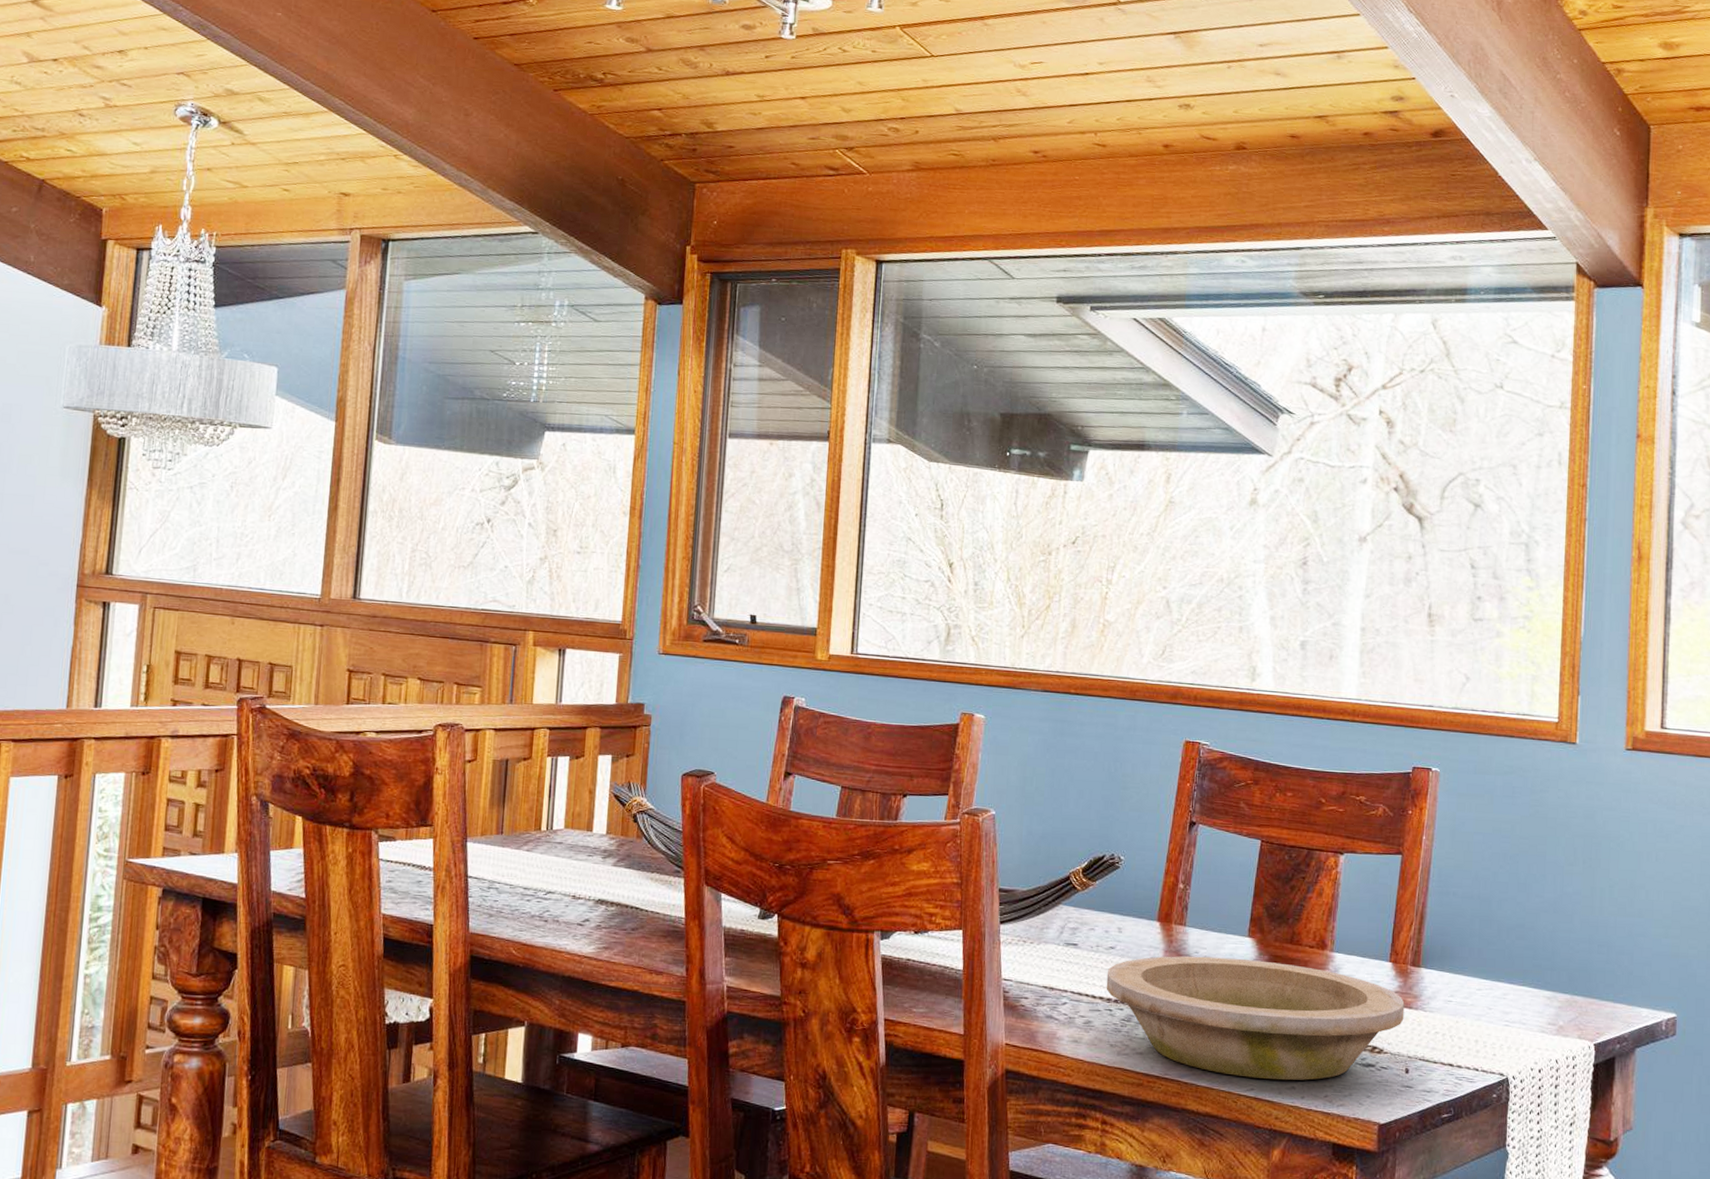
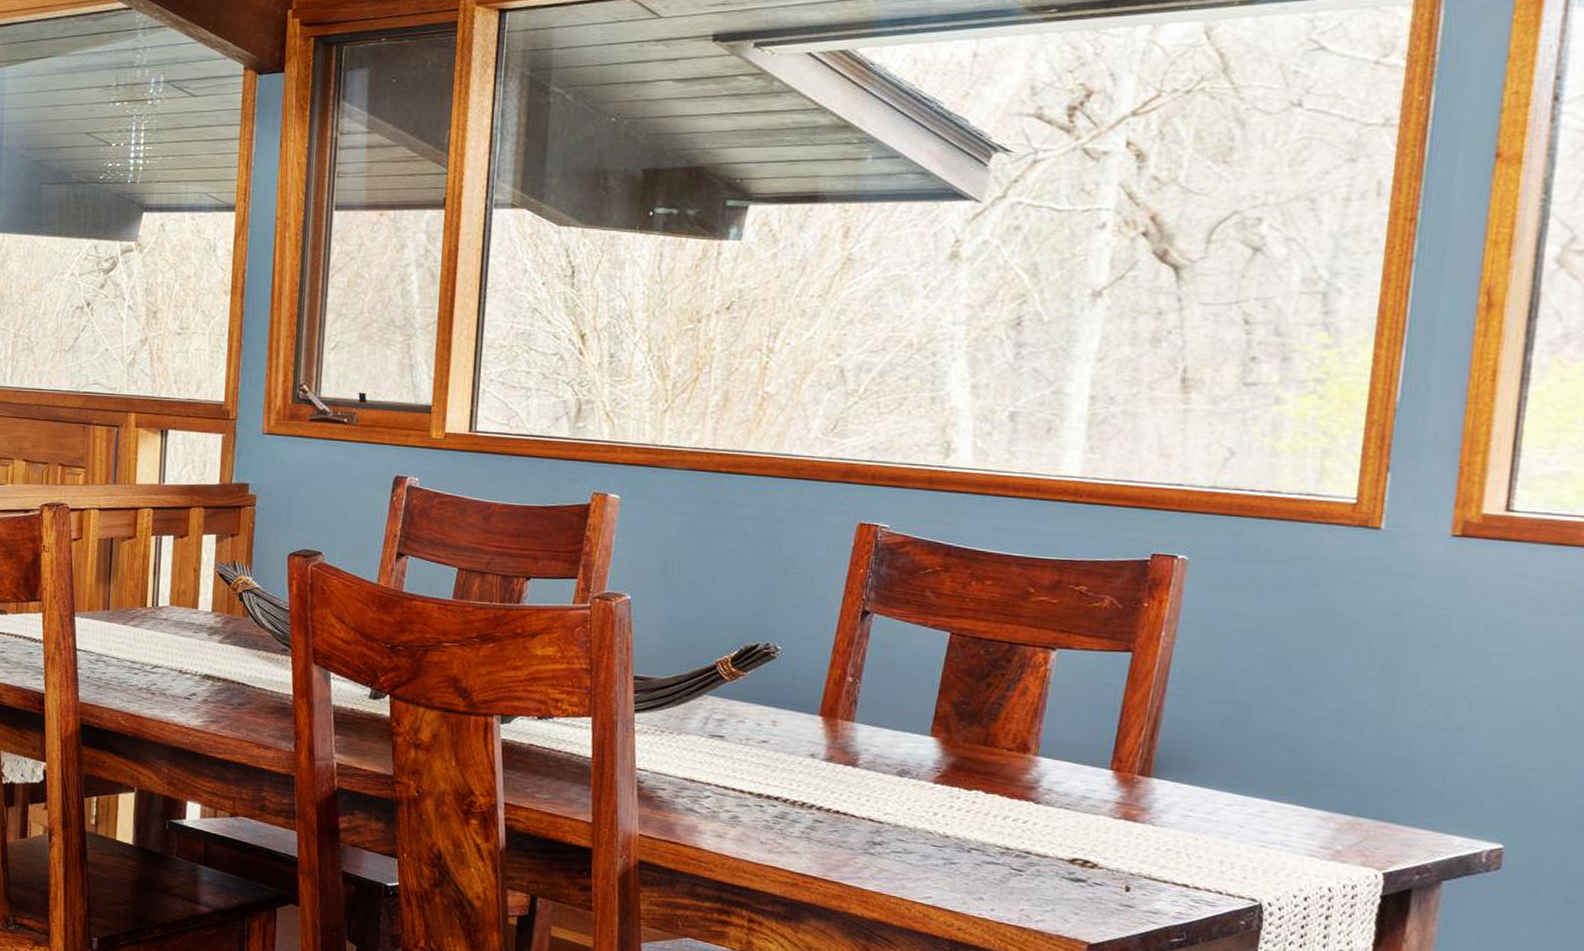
bowl: present [1106,956,1405,1080] -> none [756,752,1128,892]

